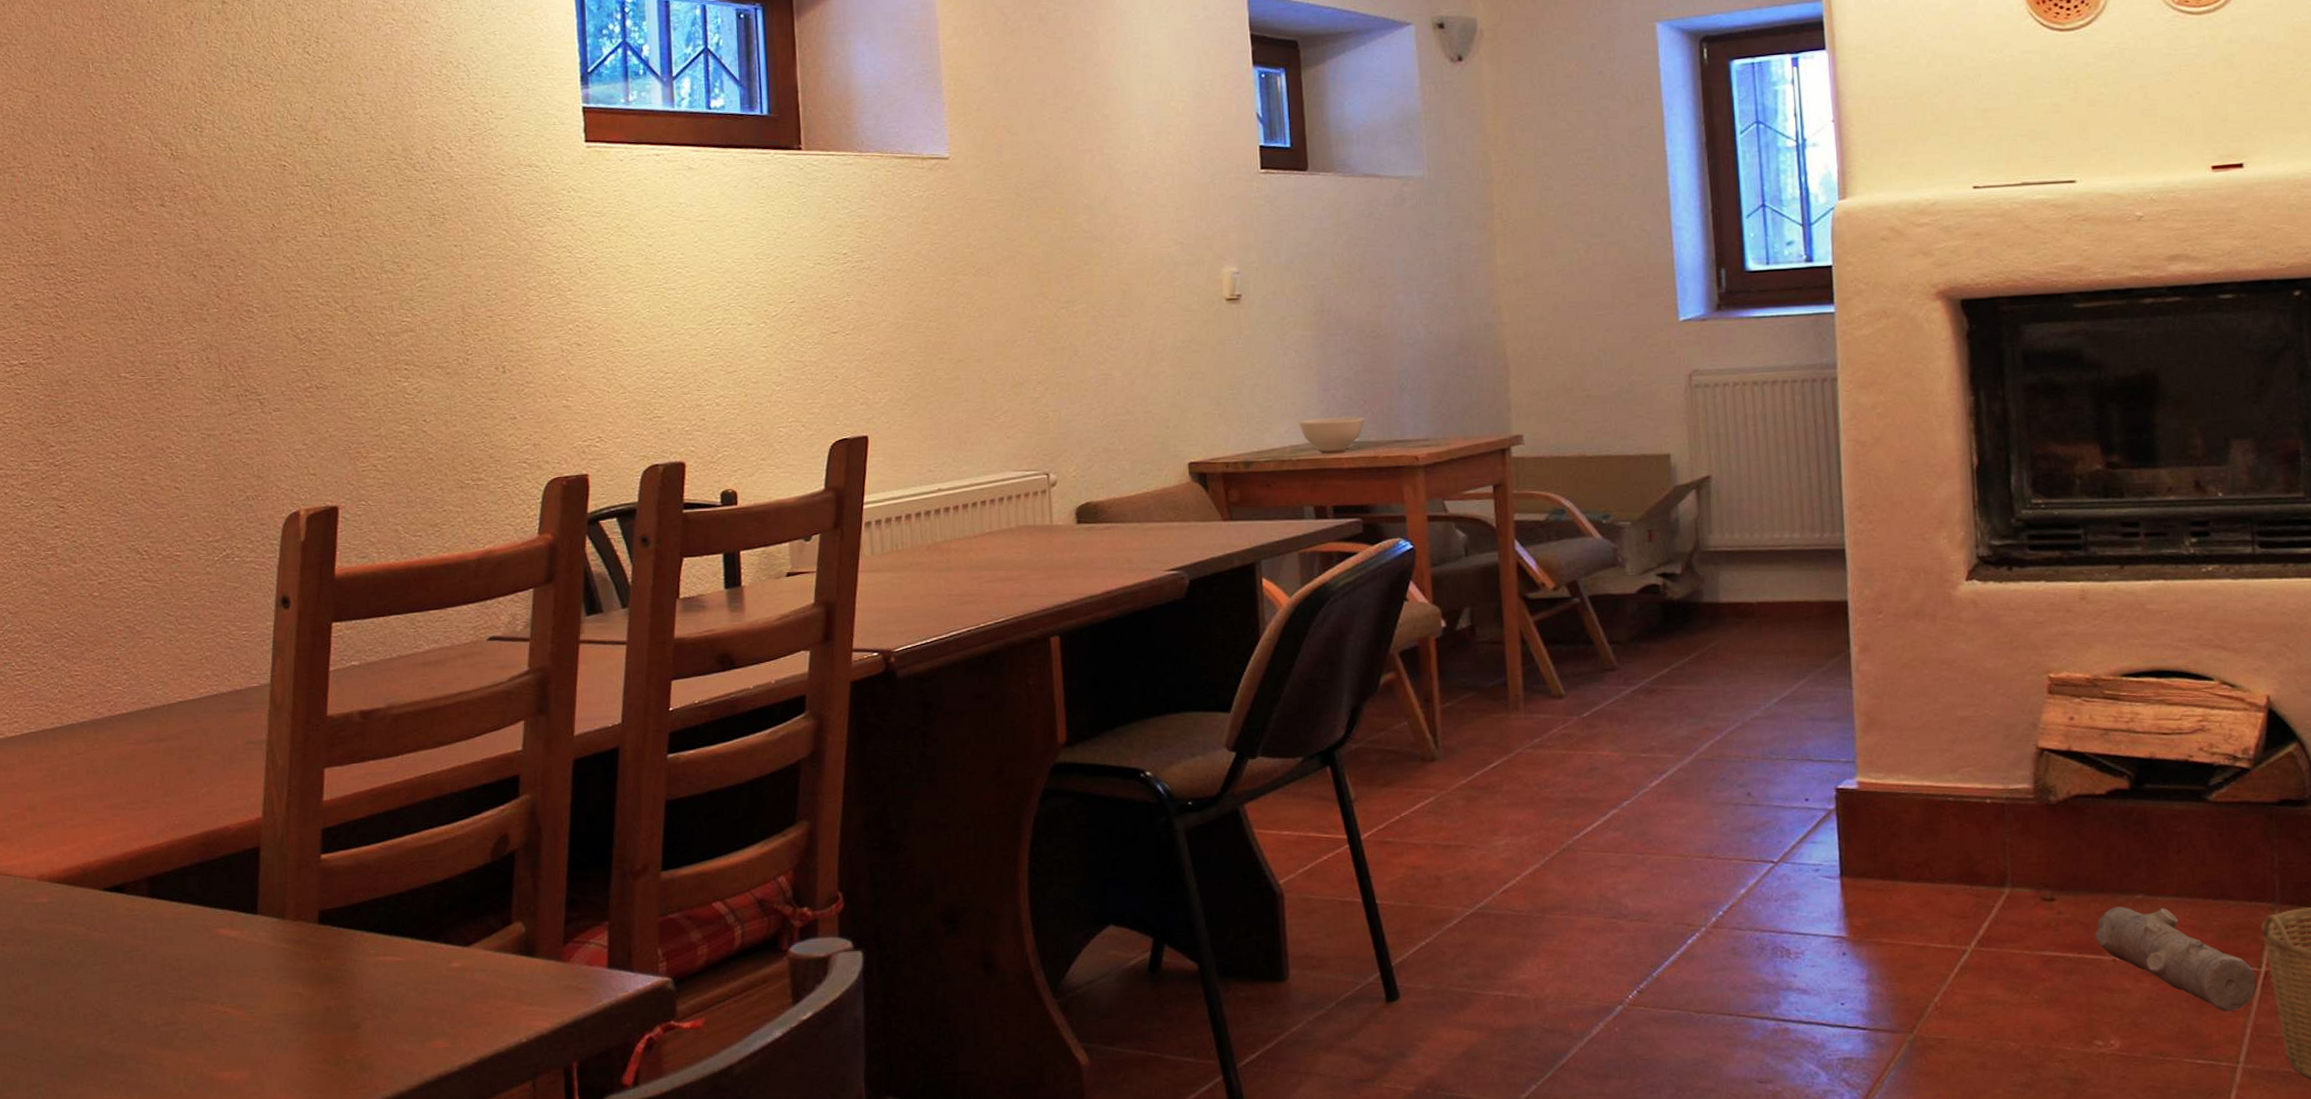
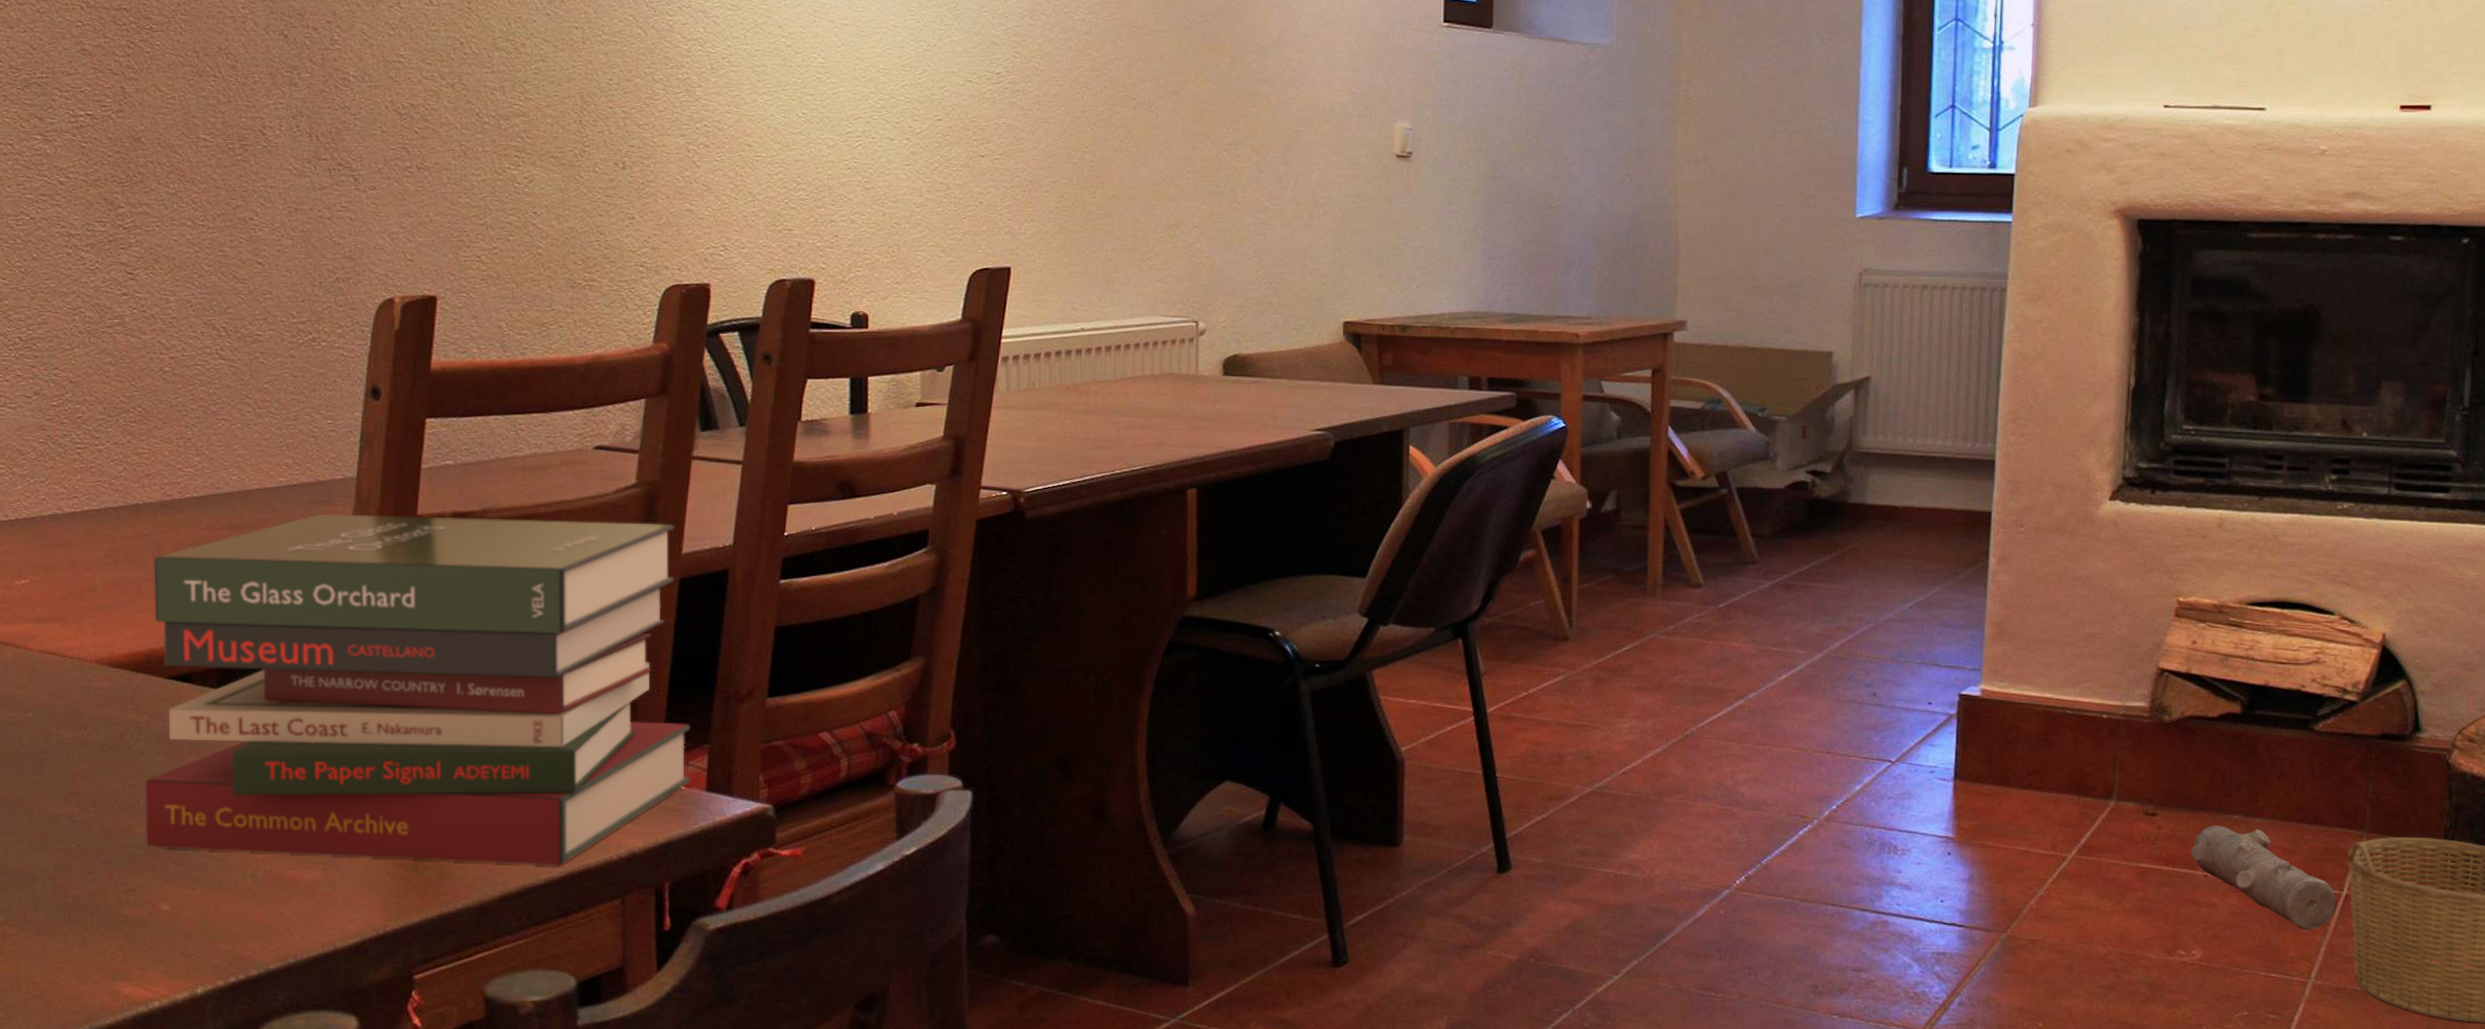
books: none [83,707,593,1057] -> present [145,513,691,866]
bowl: present [1298,416,1365,455] -> none [1460,287,1529,326]

